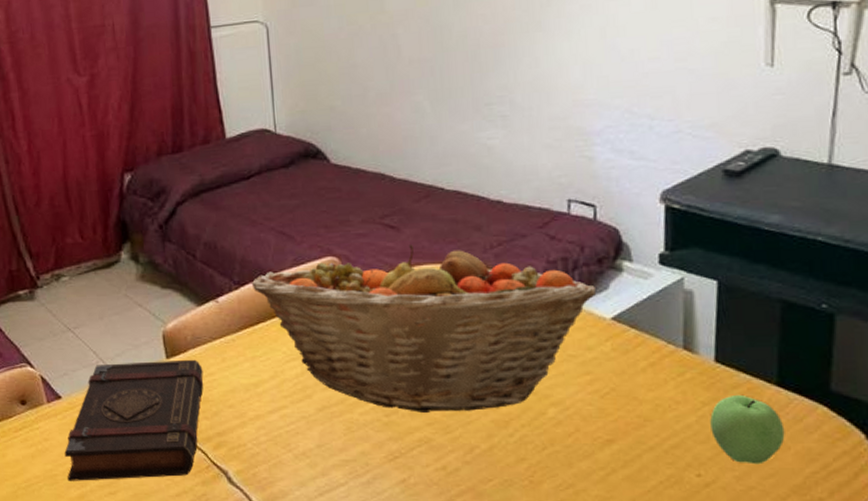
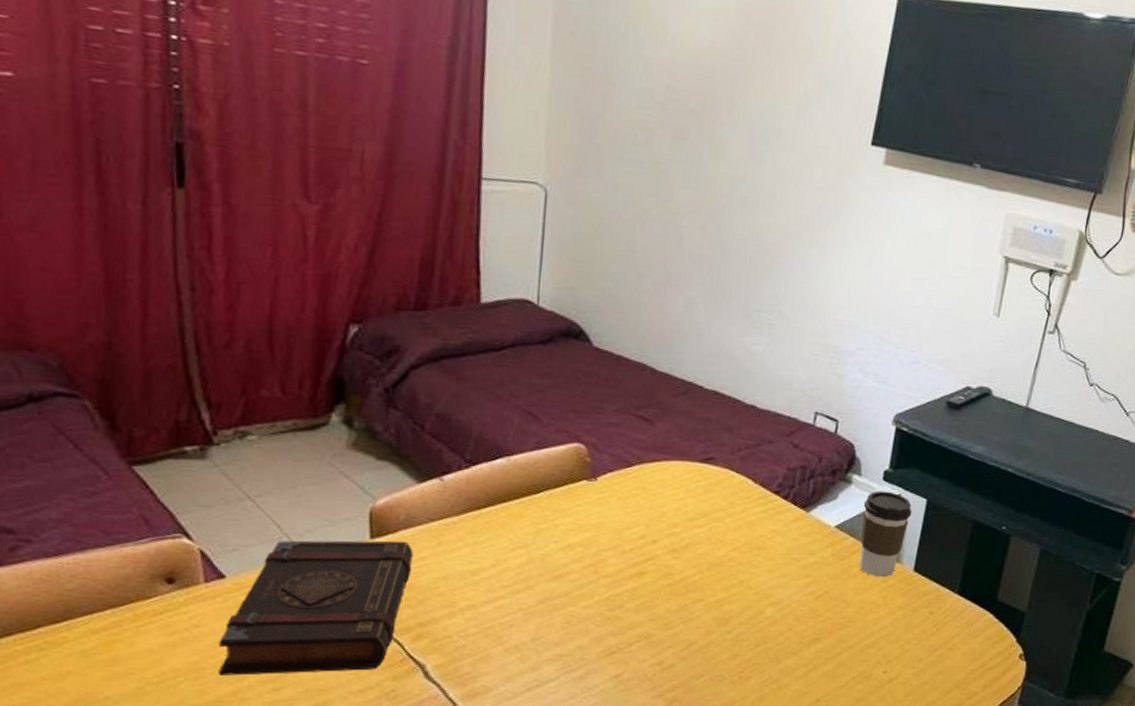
fruit basket: present [251,244,596,412] -> none [485,439,826,608]
coffee cup: none [640,276,702,371] -> present [859,490,912,578]
apple: present [710,396,785,465] -> none [901,602,958,663]

